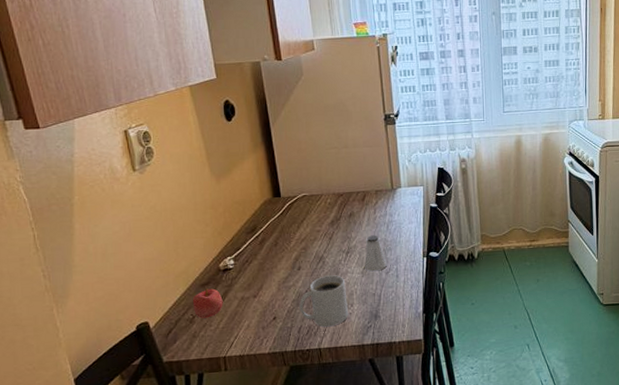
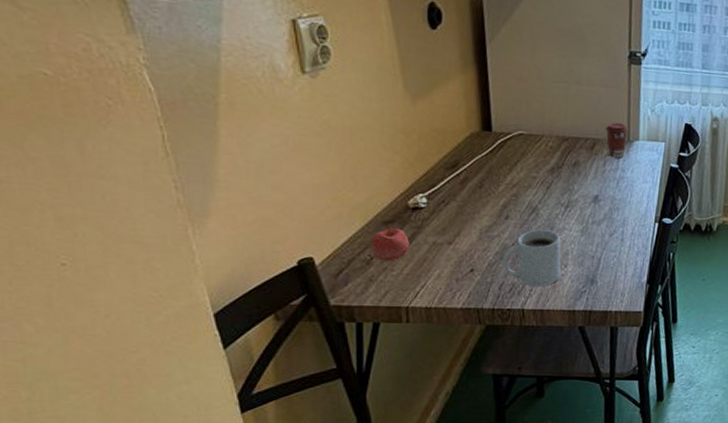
saltshaker: present [364,235,387,272] -> none [585,190,612,232]
coffee cup: none [372,175,392,205] -> present [605,122,629,158]

